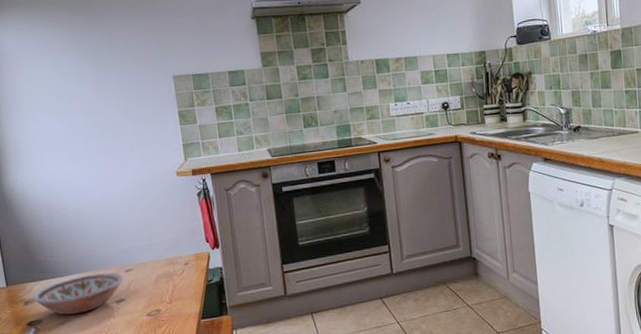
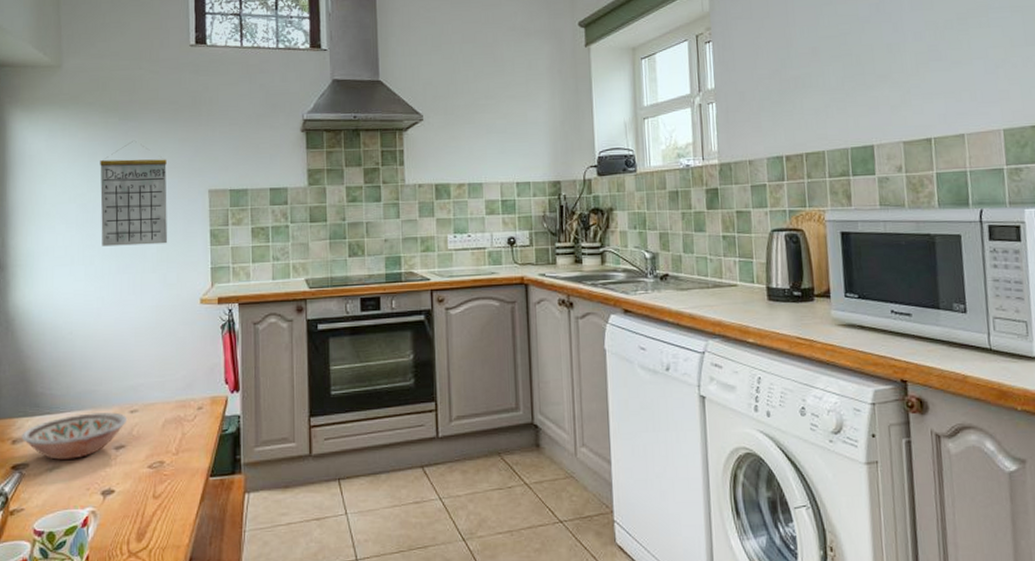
calendar: none [70,35,142,132] -> present [100,141,168,247]

